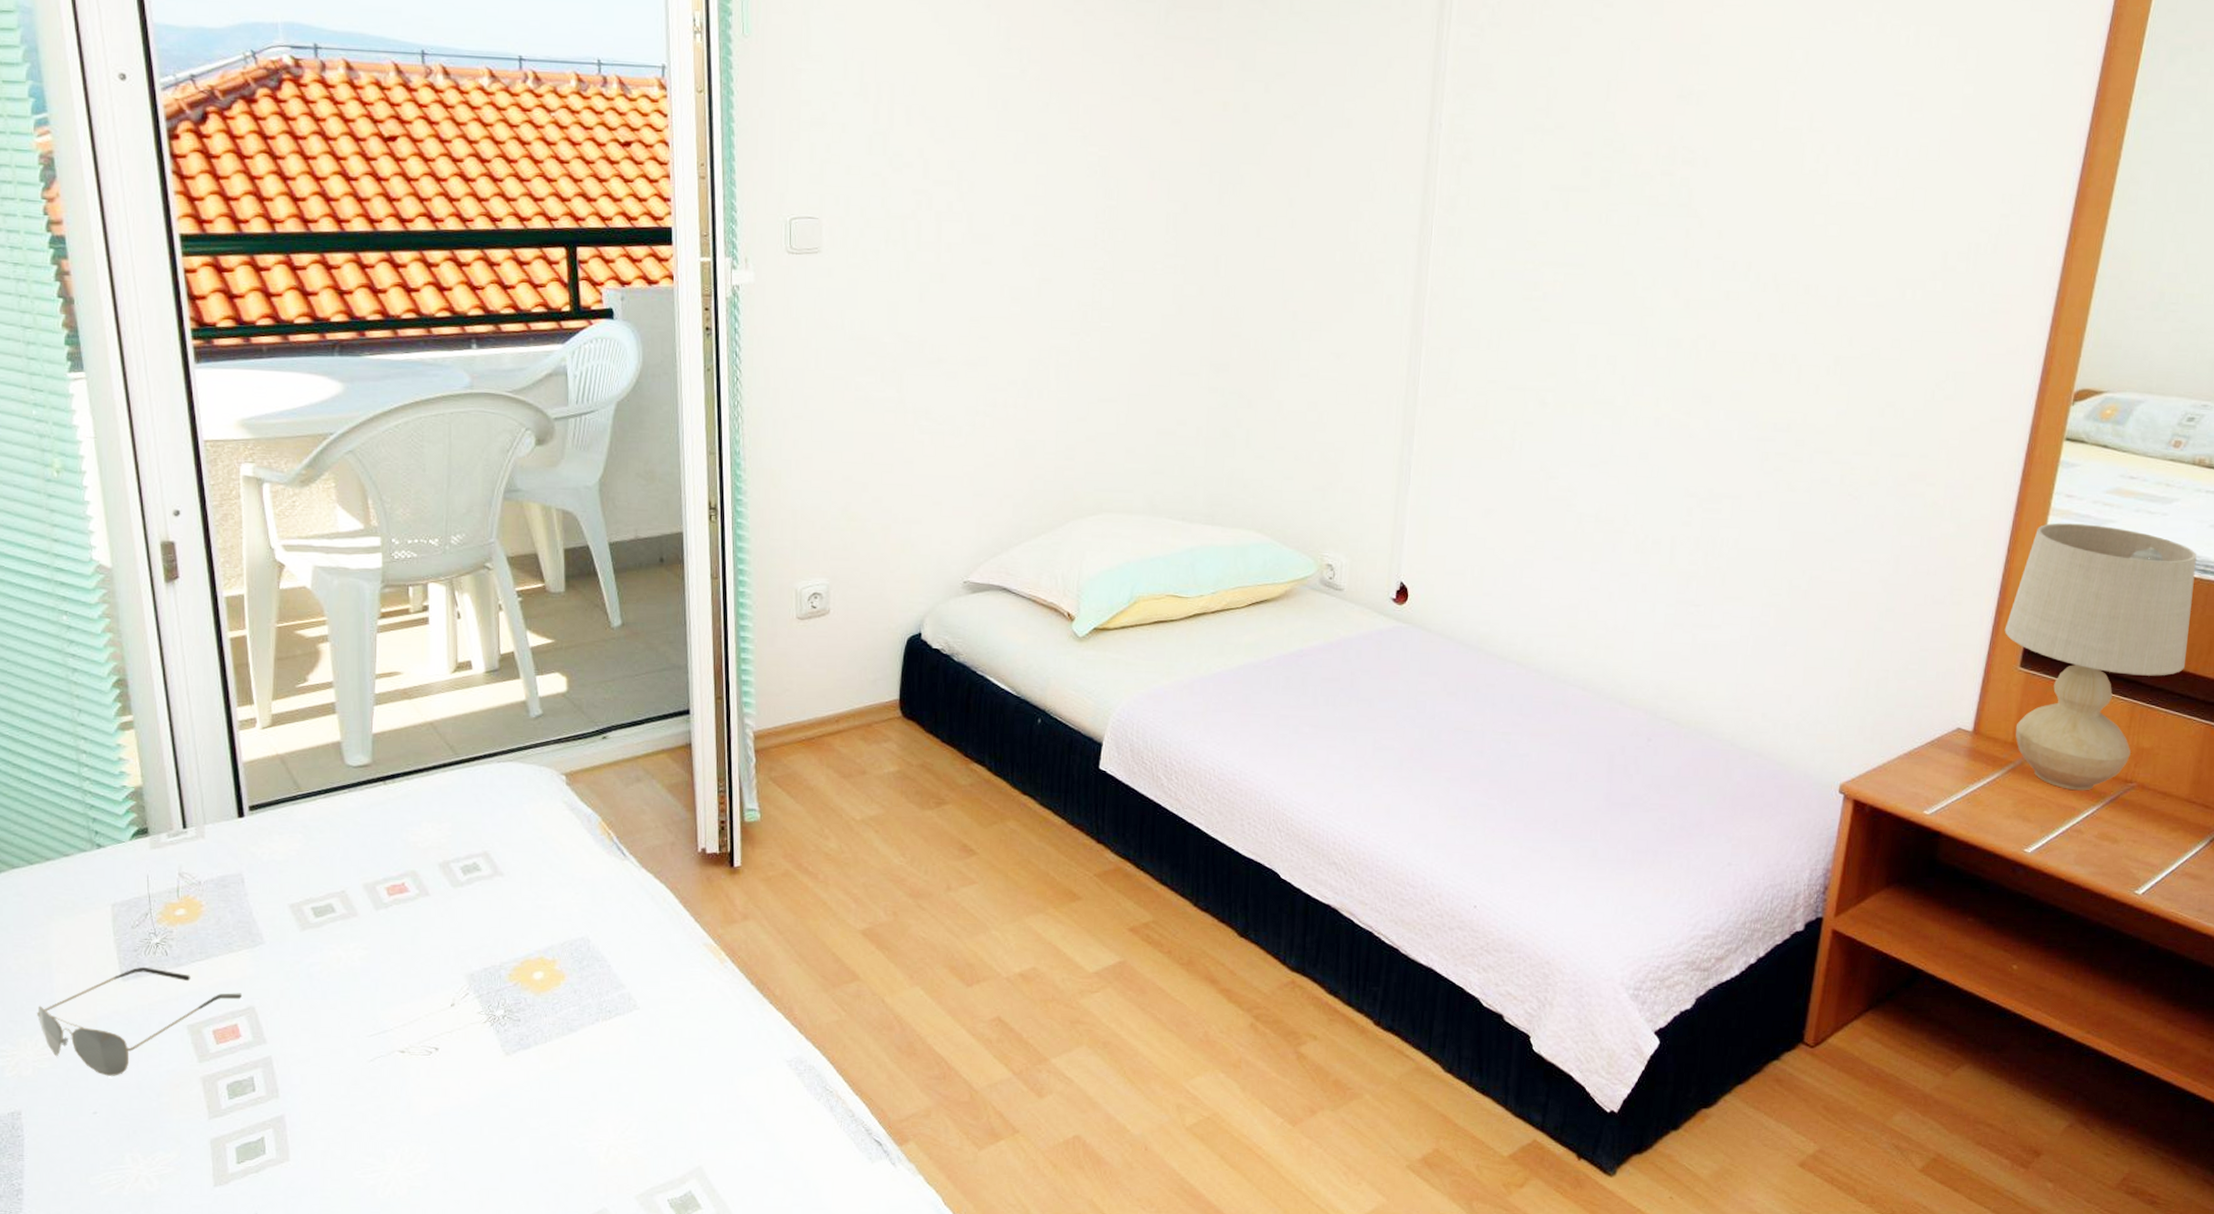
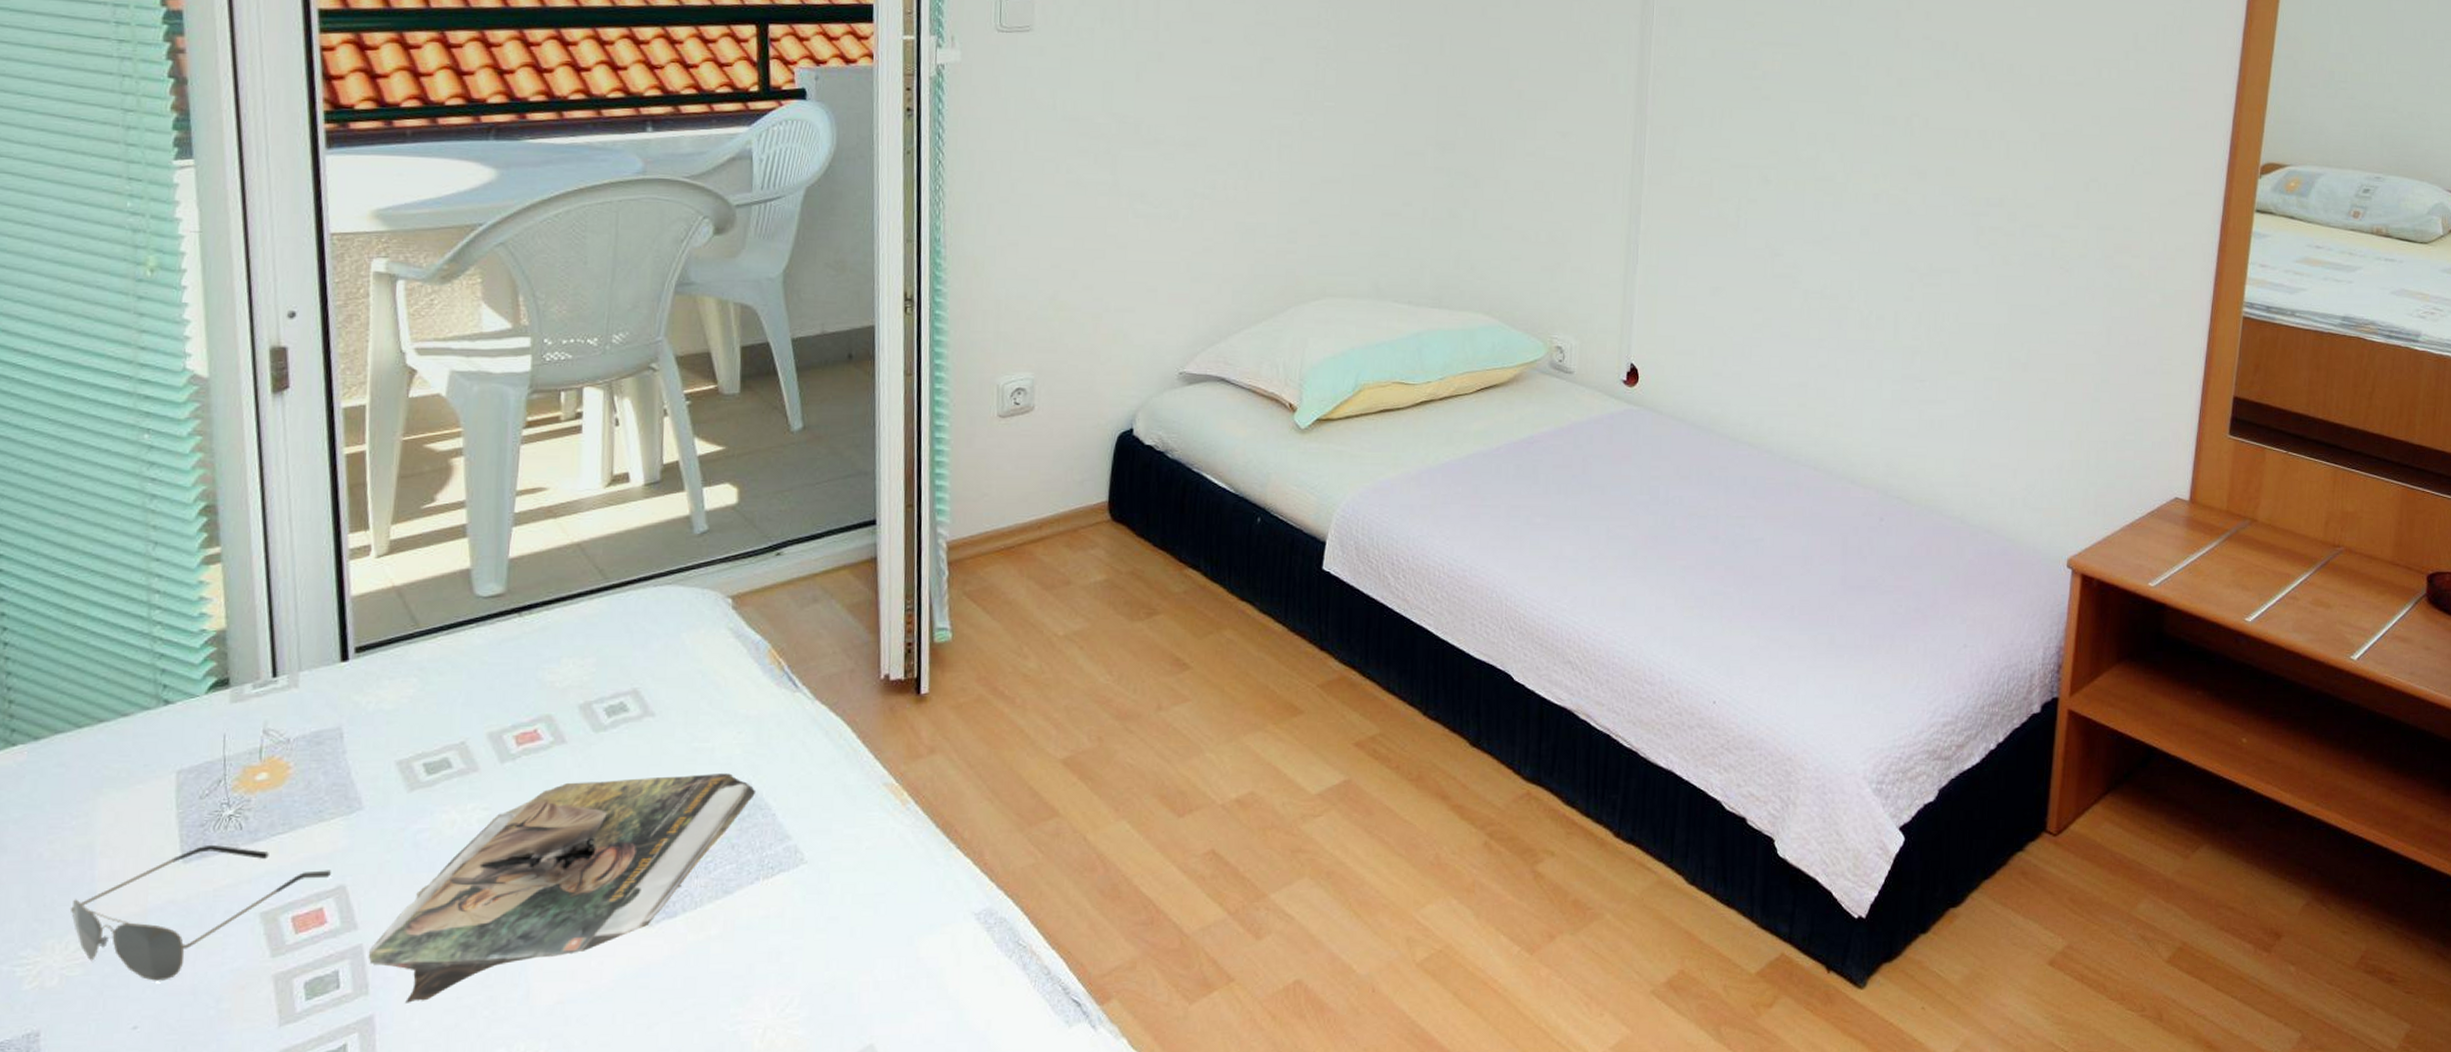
magazine: none [278,928,594,1107] -> present [369,773,757,1003]
table lamp: present [2004,523,2197,791] -> none [2212,292,2382,557]

